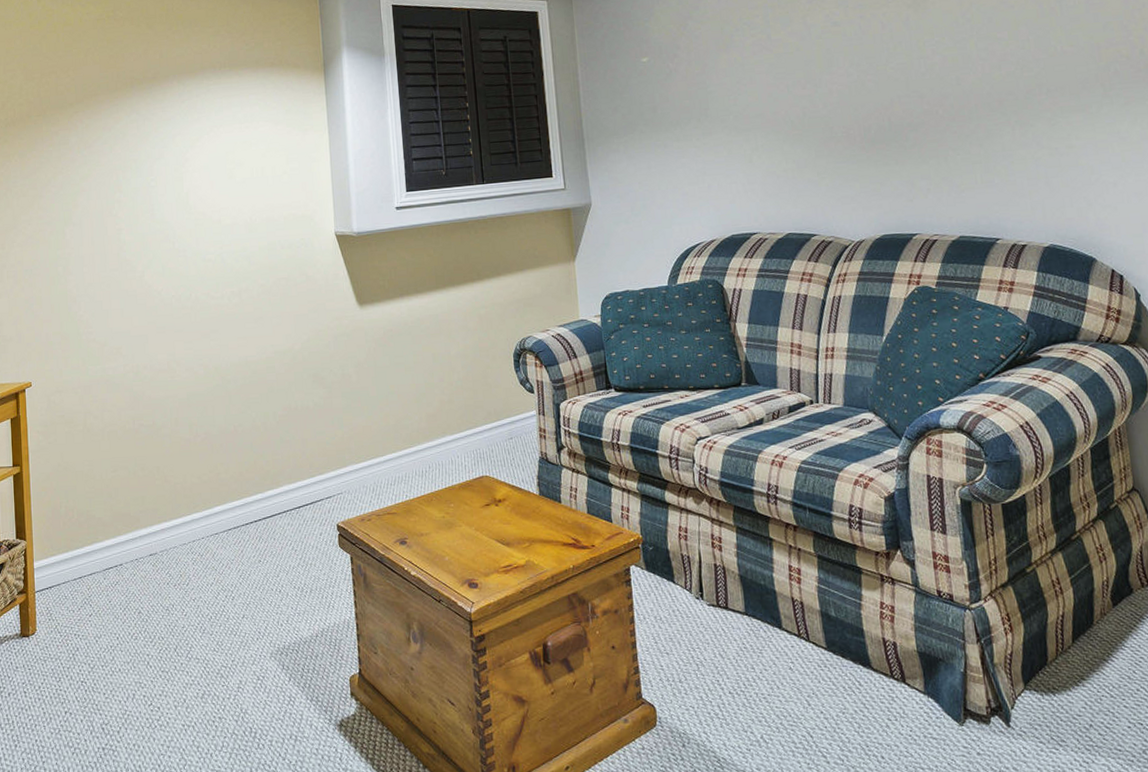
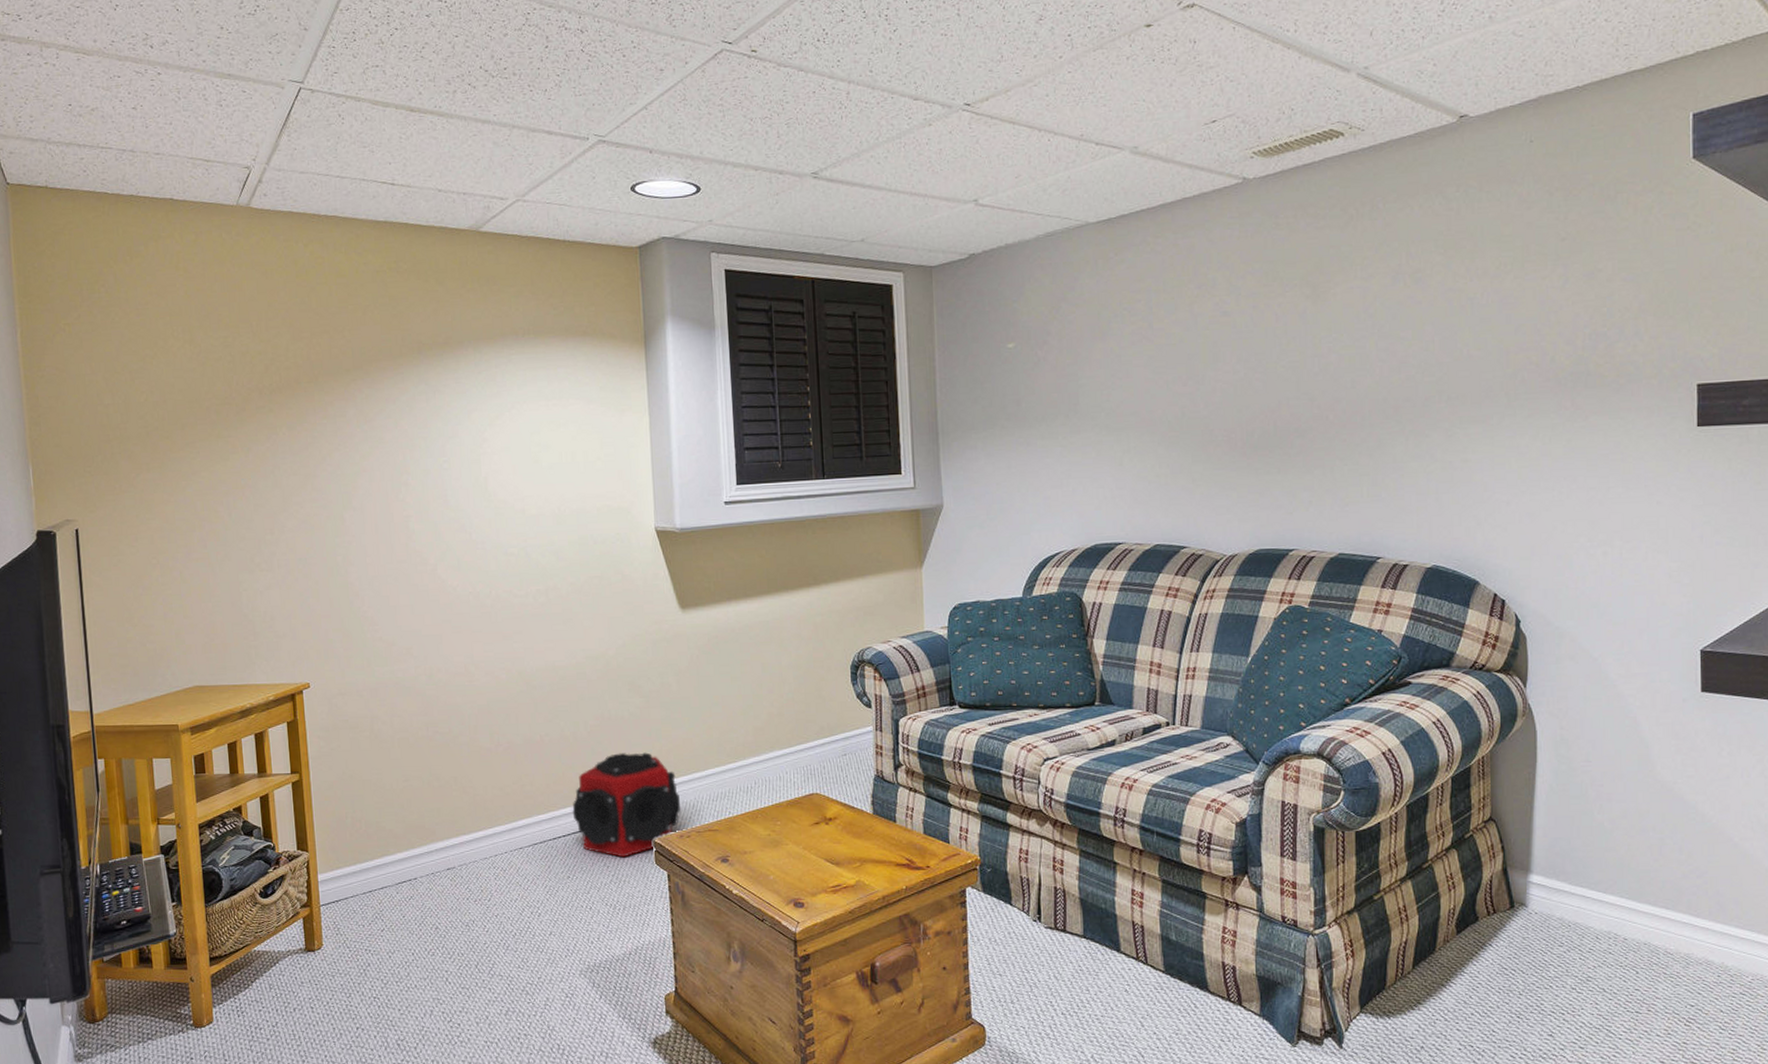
speaker: none [263,440,361,542] -> present [572,752,680,858]

